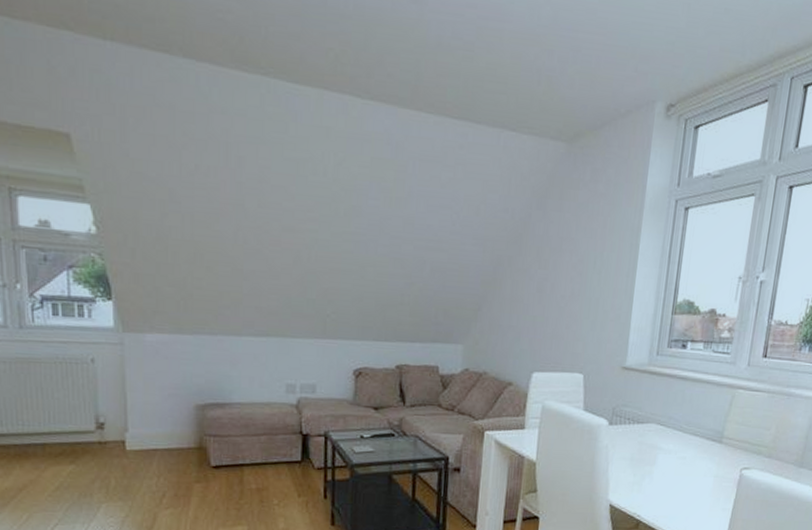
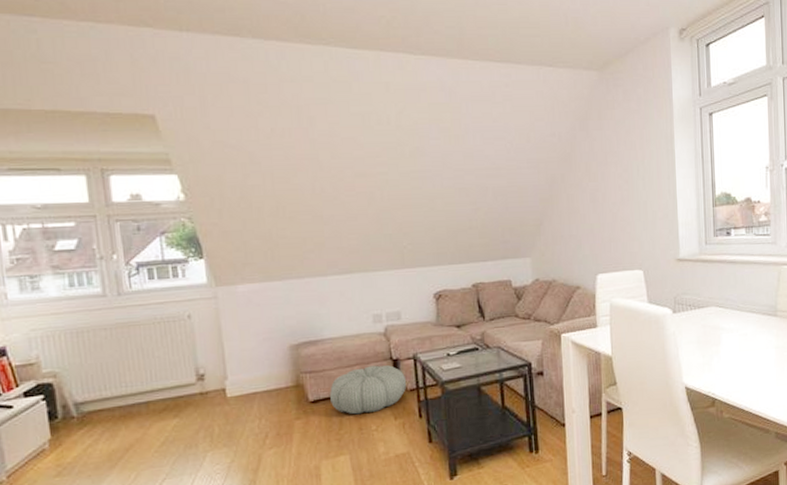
pouf: none [233,437,315,486] -> present [330,365,407,415]

